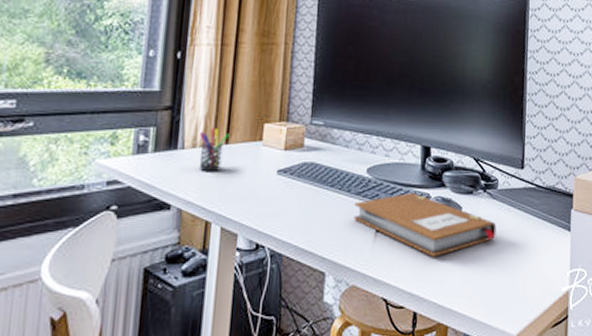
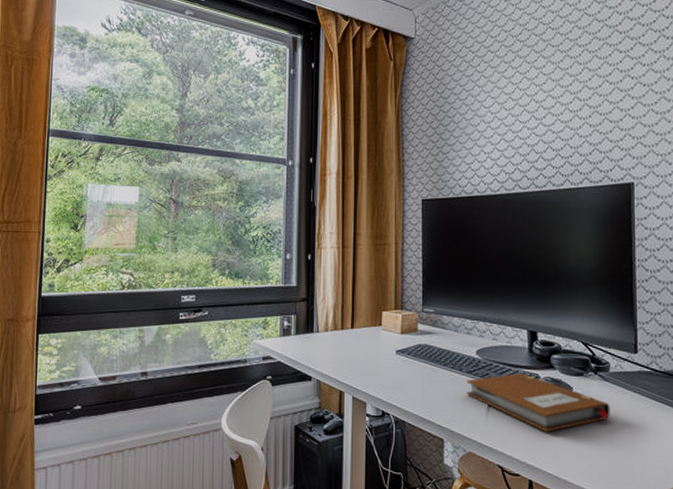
pen holder: present [199,128,229,173] -> none [330,315,354,352]

